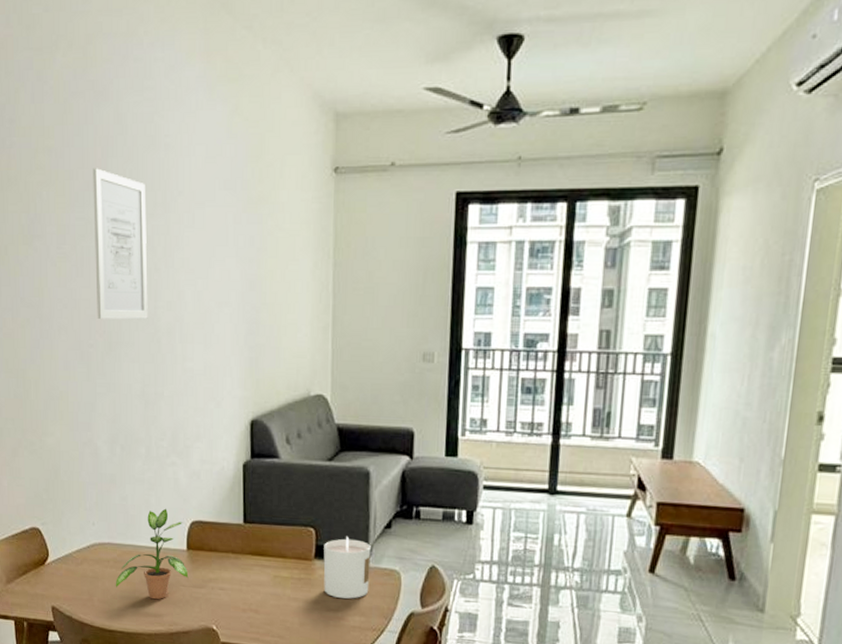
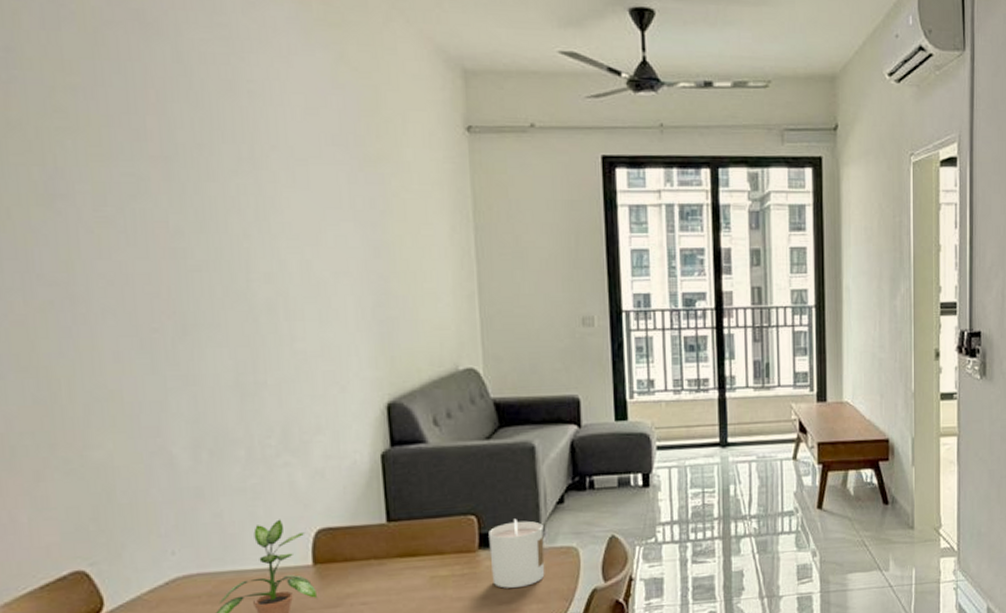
wall art: present [93,168,148,320] -> none [144,114,238,297]

